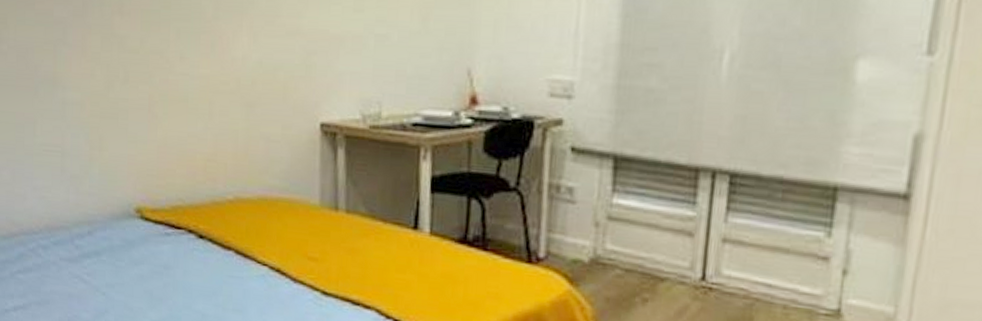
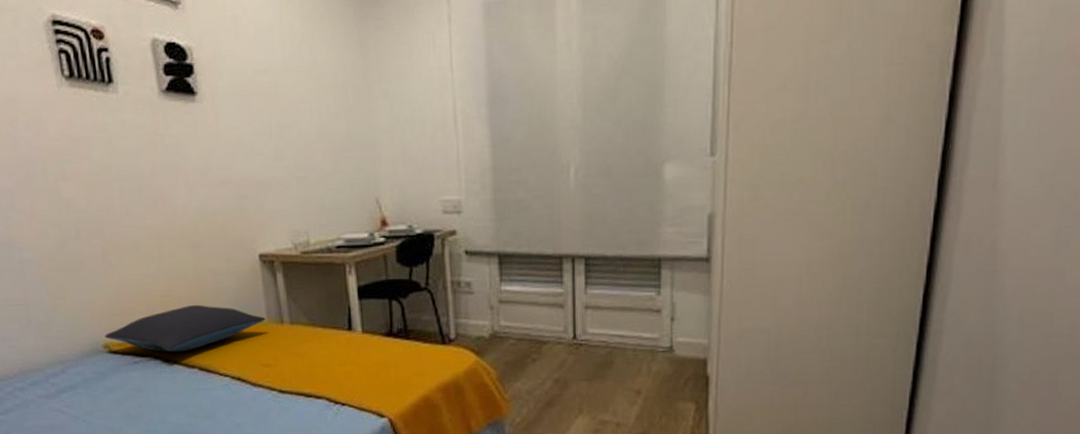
pillow: none [138,174,318,230] -> present [105,304,266,353]

